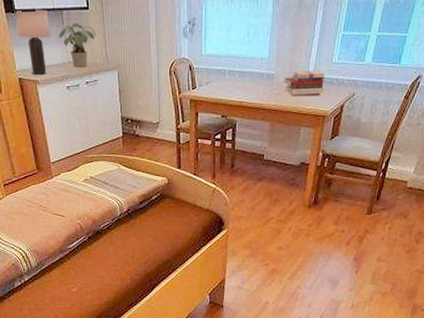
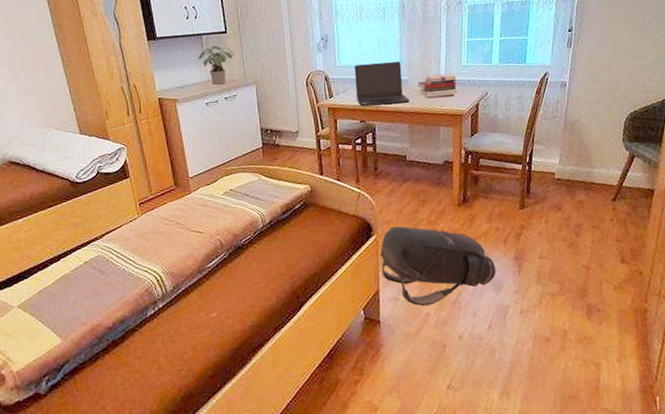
table lamp: present [15,9,51,76] -> none [157,35,191,95]
laptop: none [220,54,274,101] -> present [354,62,410,107]
backpack: none [229,222,337,295] -> present [380,226,497,306]

